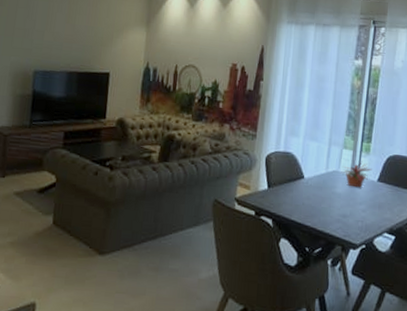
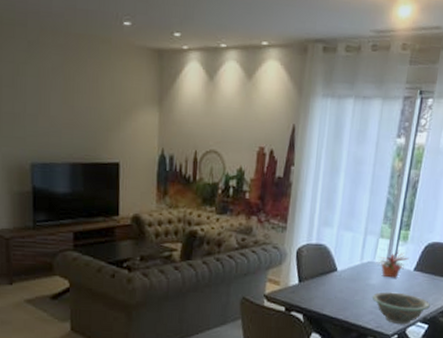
decorative bowl: none [338,200,395,235] -> present [372,292,430,325]

